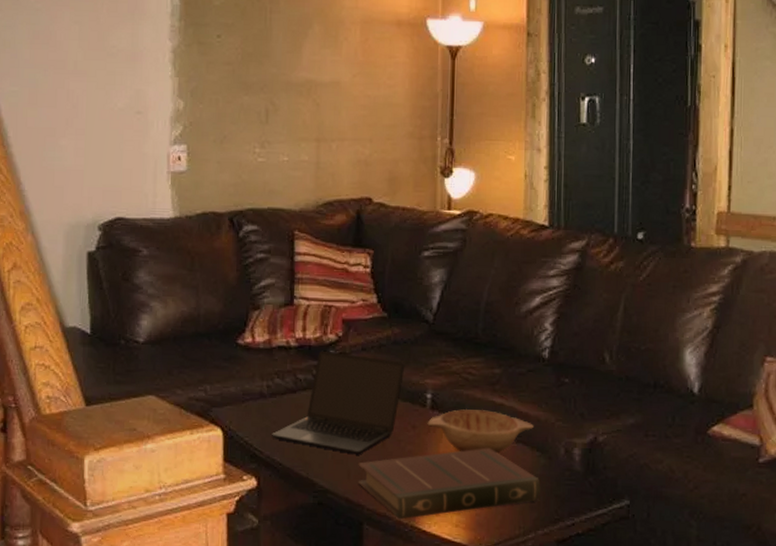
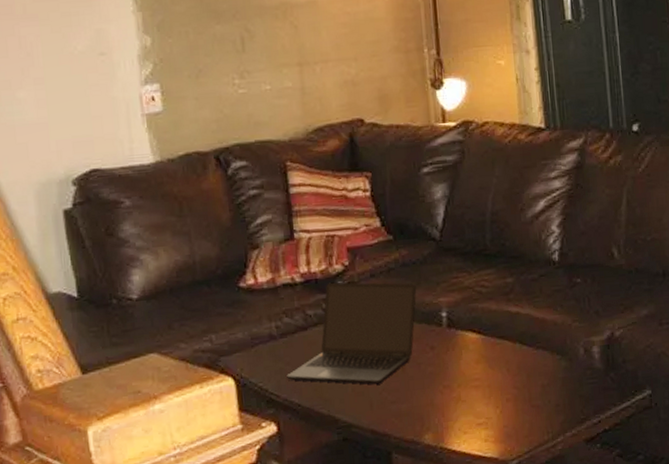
book: present [358,447,541,520] -> none [380,358,565,443]
decorative bowl: present [427,408,535,453] -> none [445,321,552,366]

